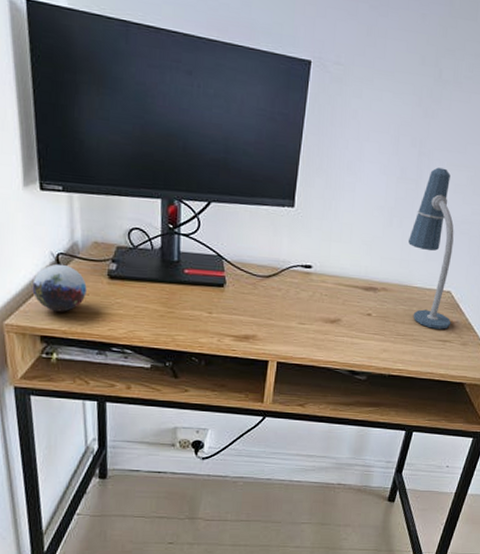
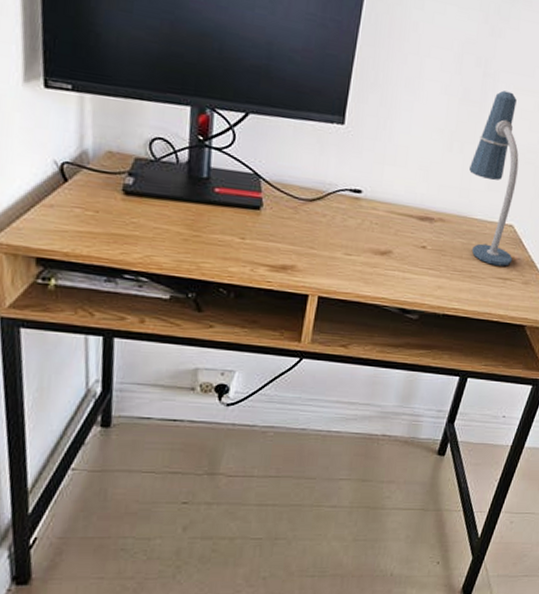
decorative orb: present [32,264,87,312] -> none [29,174,97,231]

